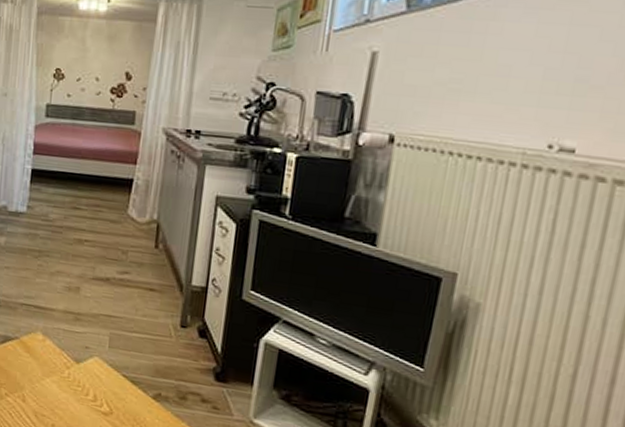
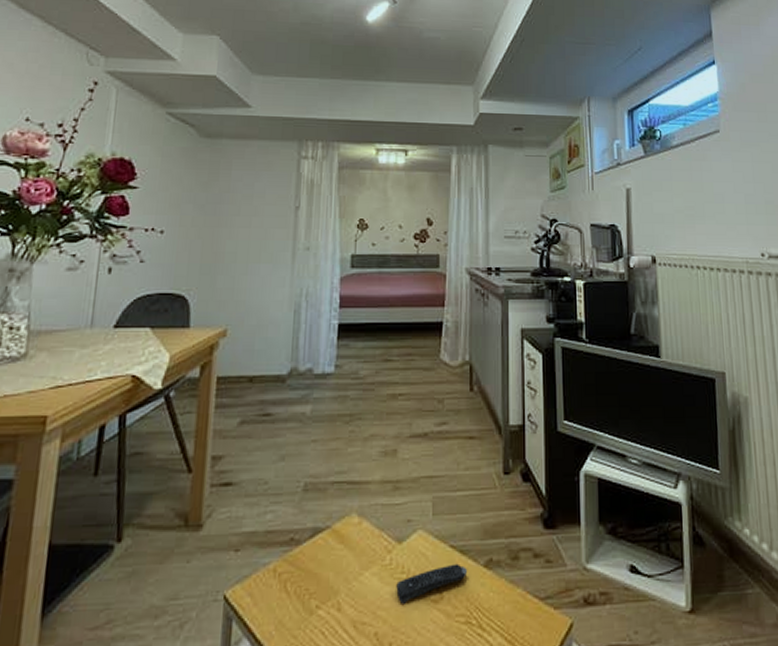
remote control: none [72,389,136,410] -> present [396,563,467,604]

